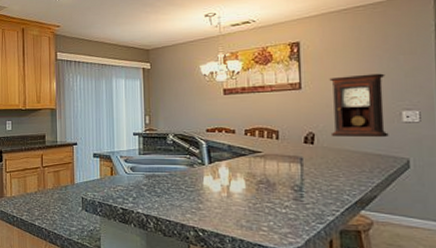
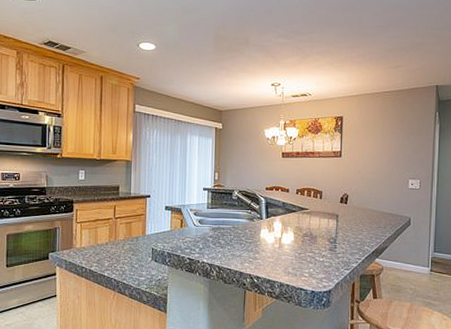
pendulum clock: present [329,73,389,138] -> none [359,148,400,200]

